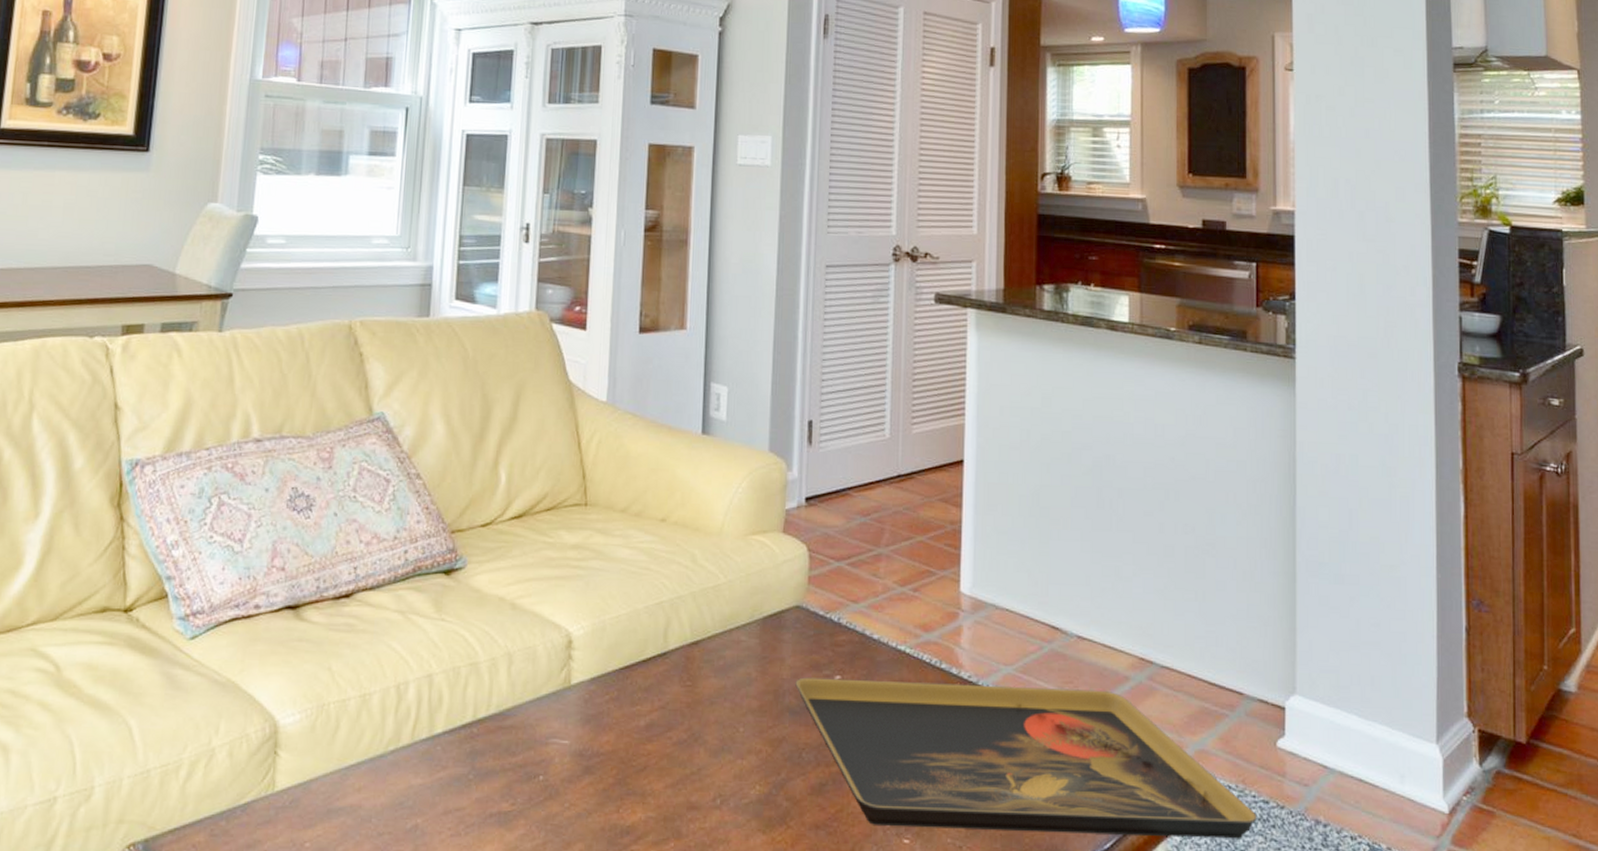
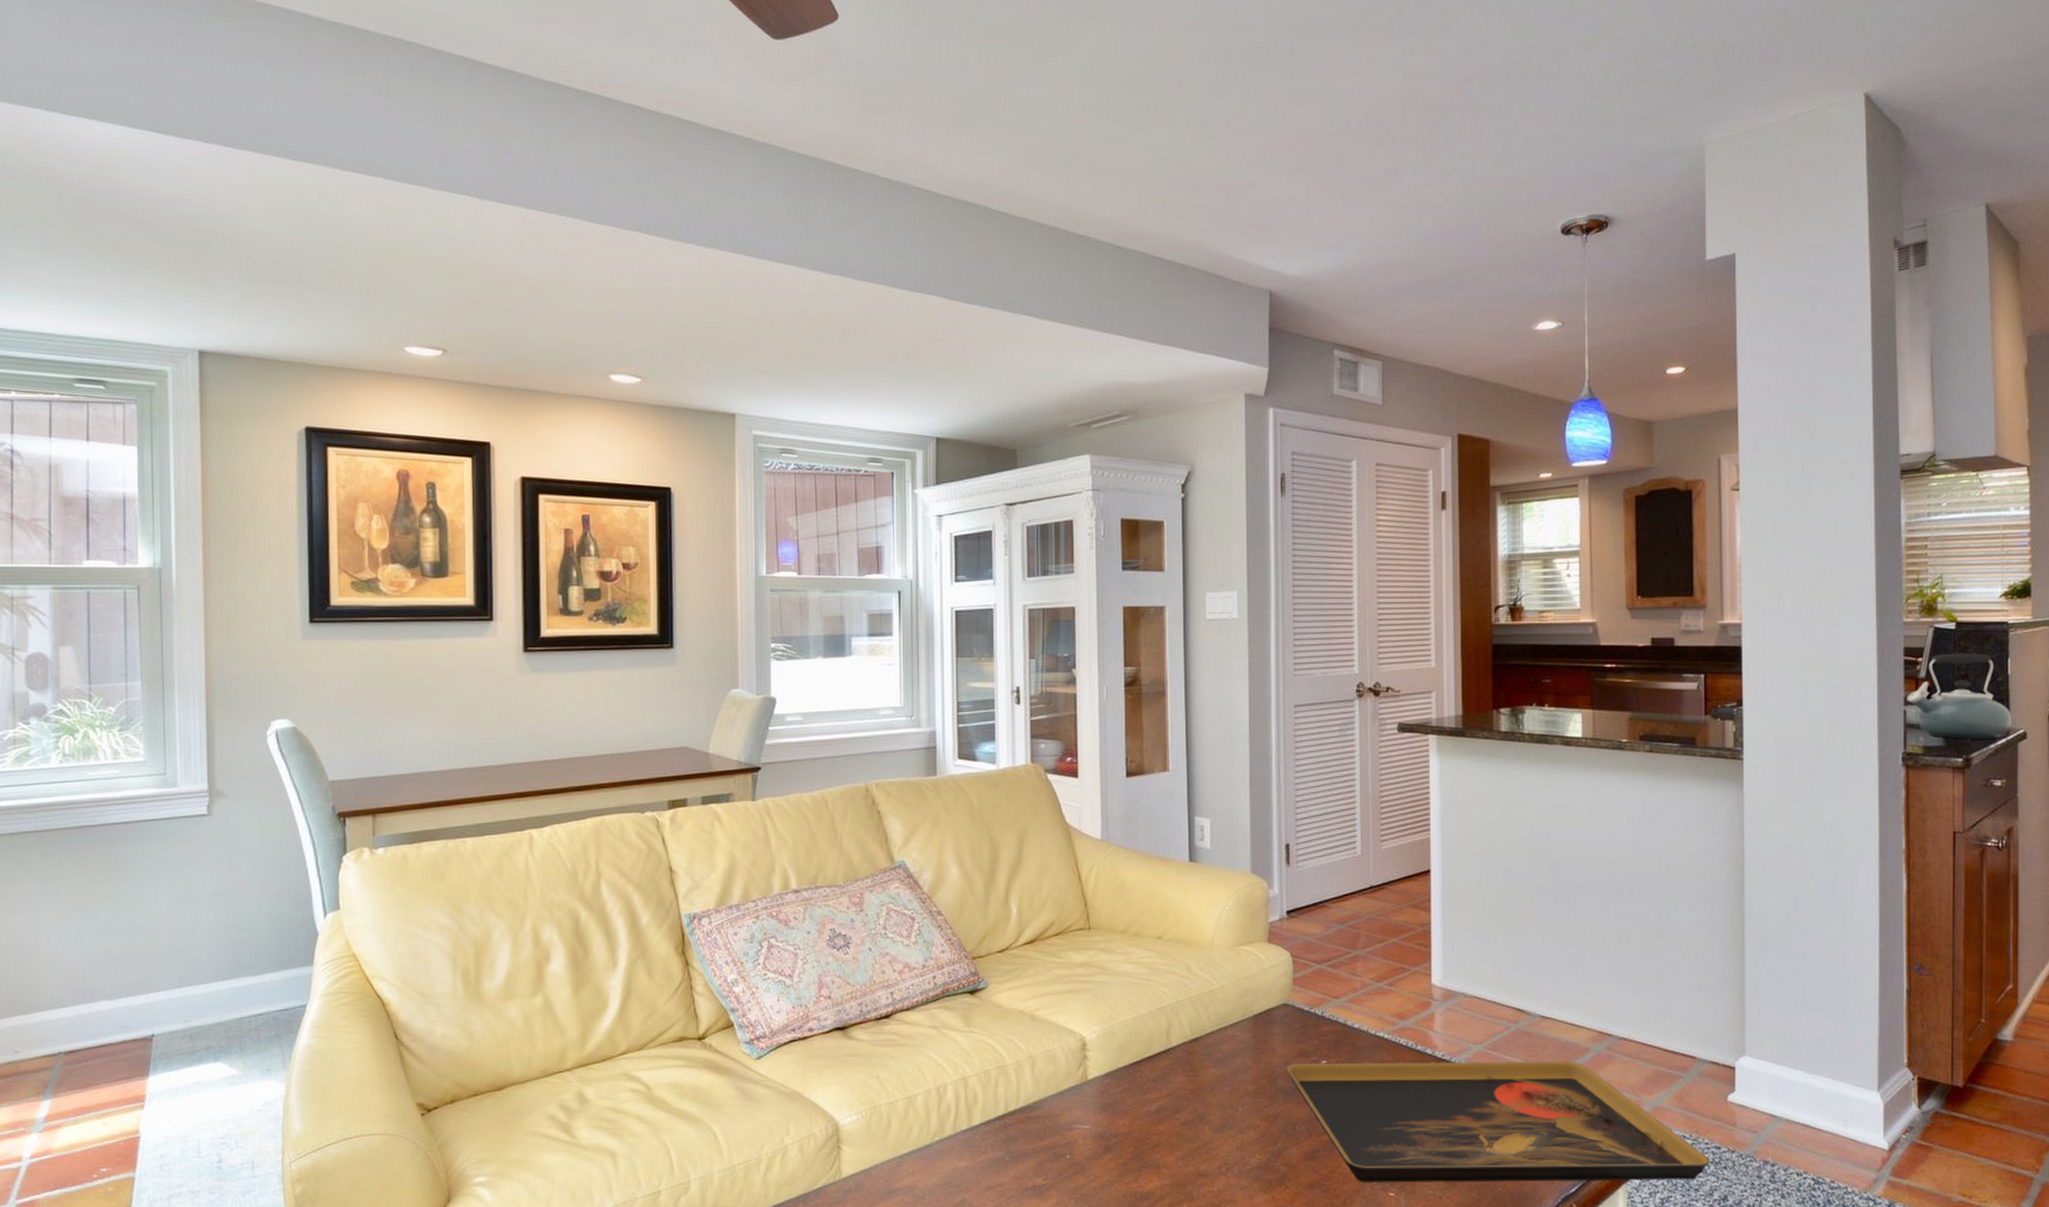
kettle: none [1462,258,1569,354] -> present [1907,653,2013,739]

